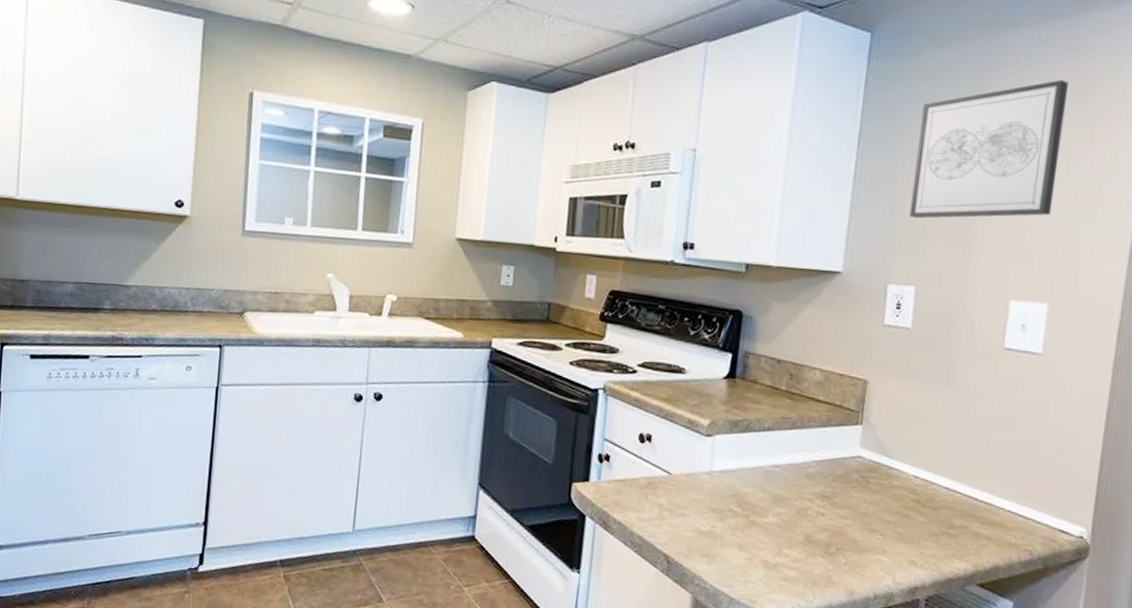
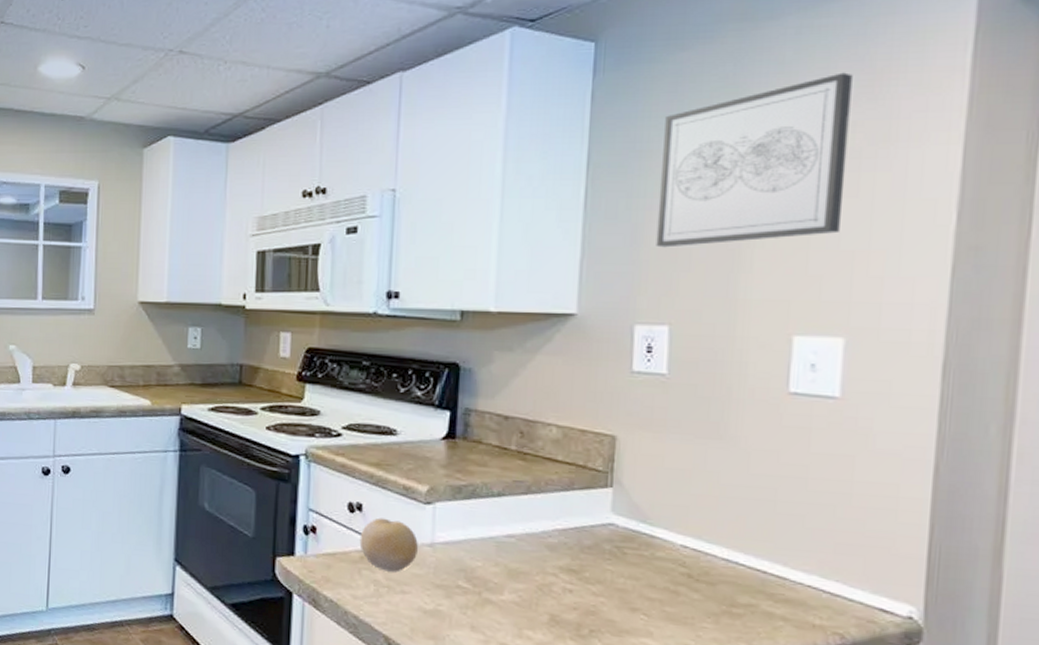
fruit: none [647,448,698,498] -> present [359,517,418,573]

